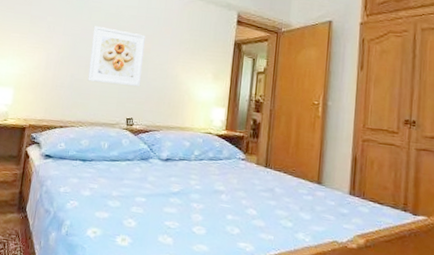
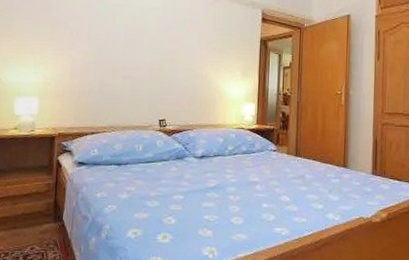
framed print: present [88,25,145,87] -> none [117,29,173,89]

